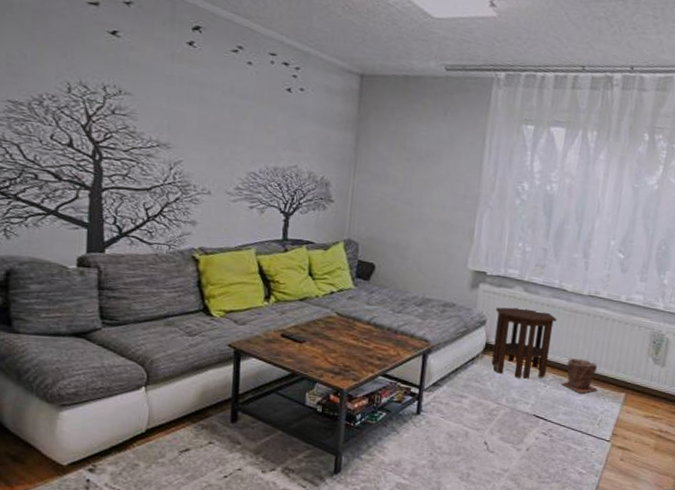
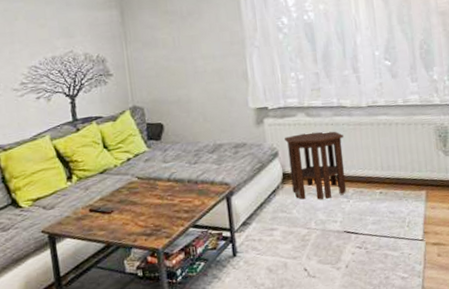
plant pot: present [561,357,598,393] -> none [363,167,399,200]

